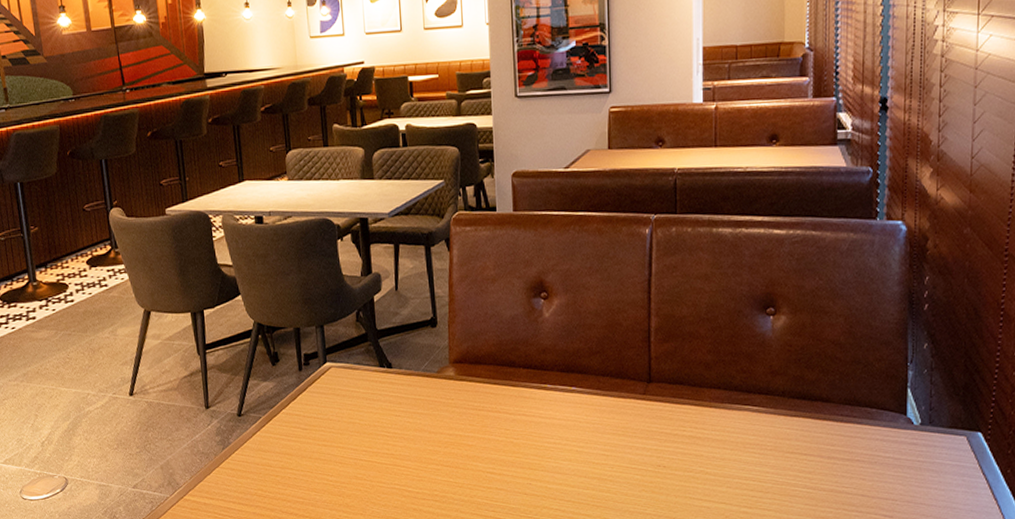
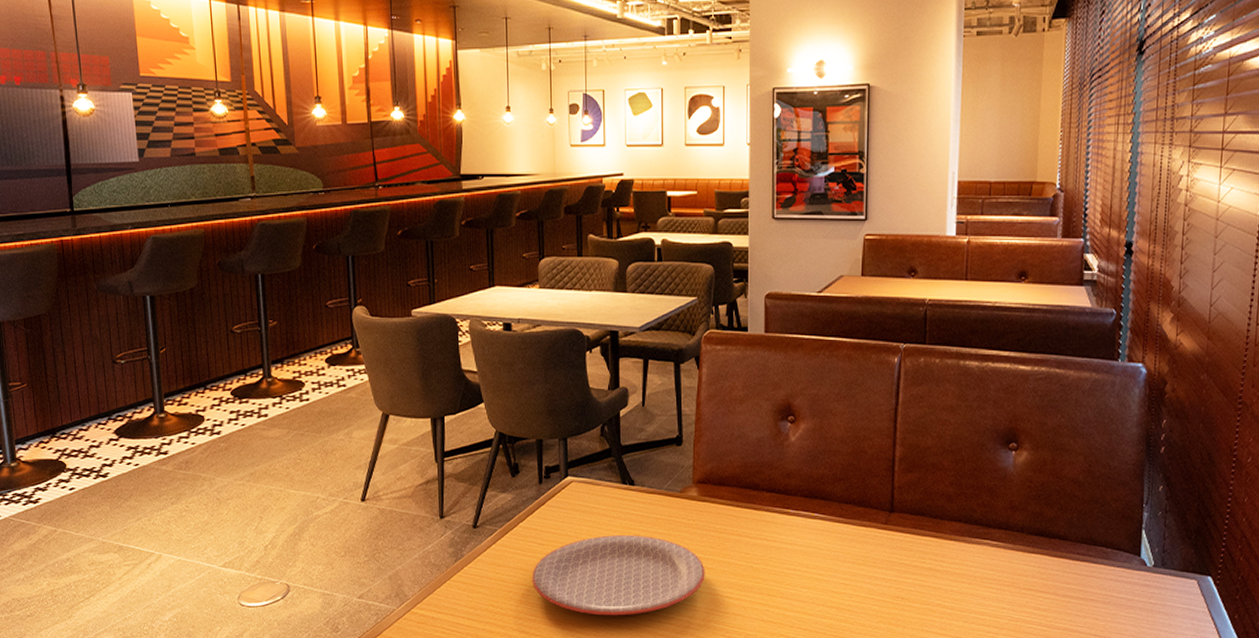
plate: none [297,416,467,495] -> present [532,535,705,616]

